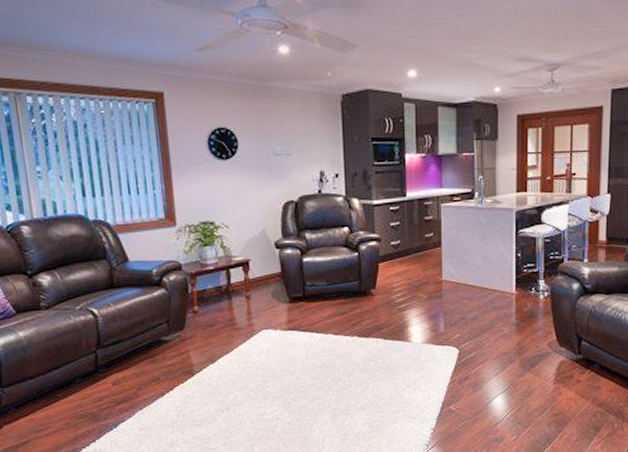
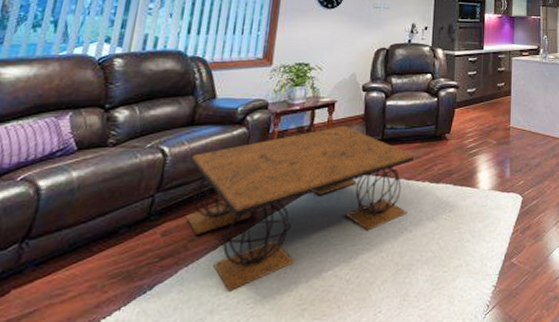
coffee table: none [120,283,339,430] -> present [186,125,414,291]

